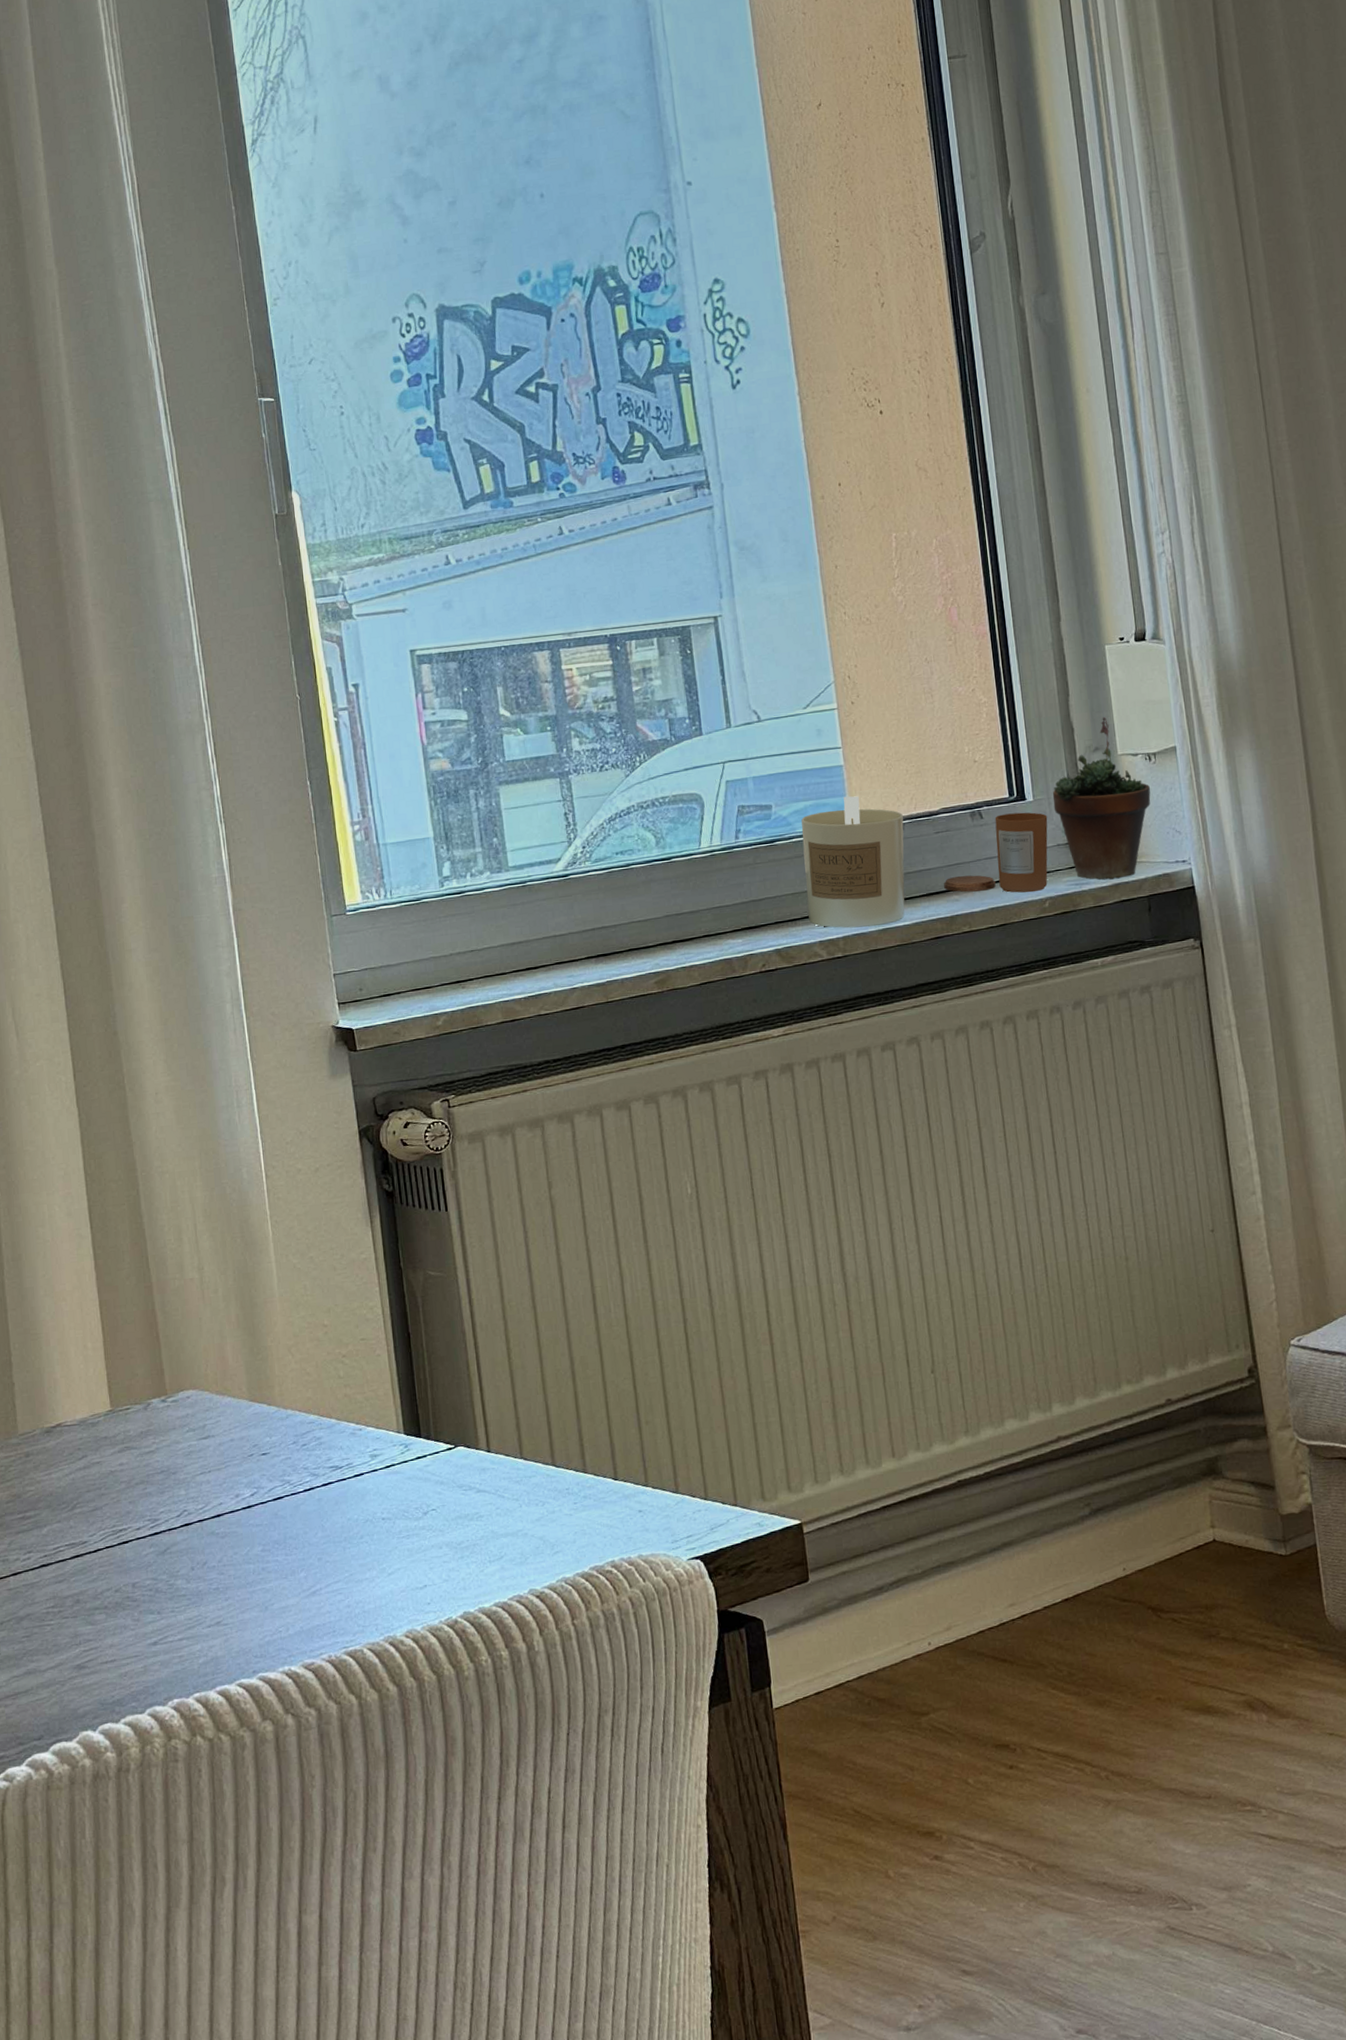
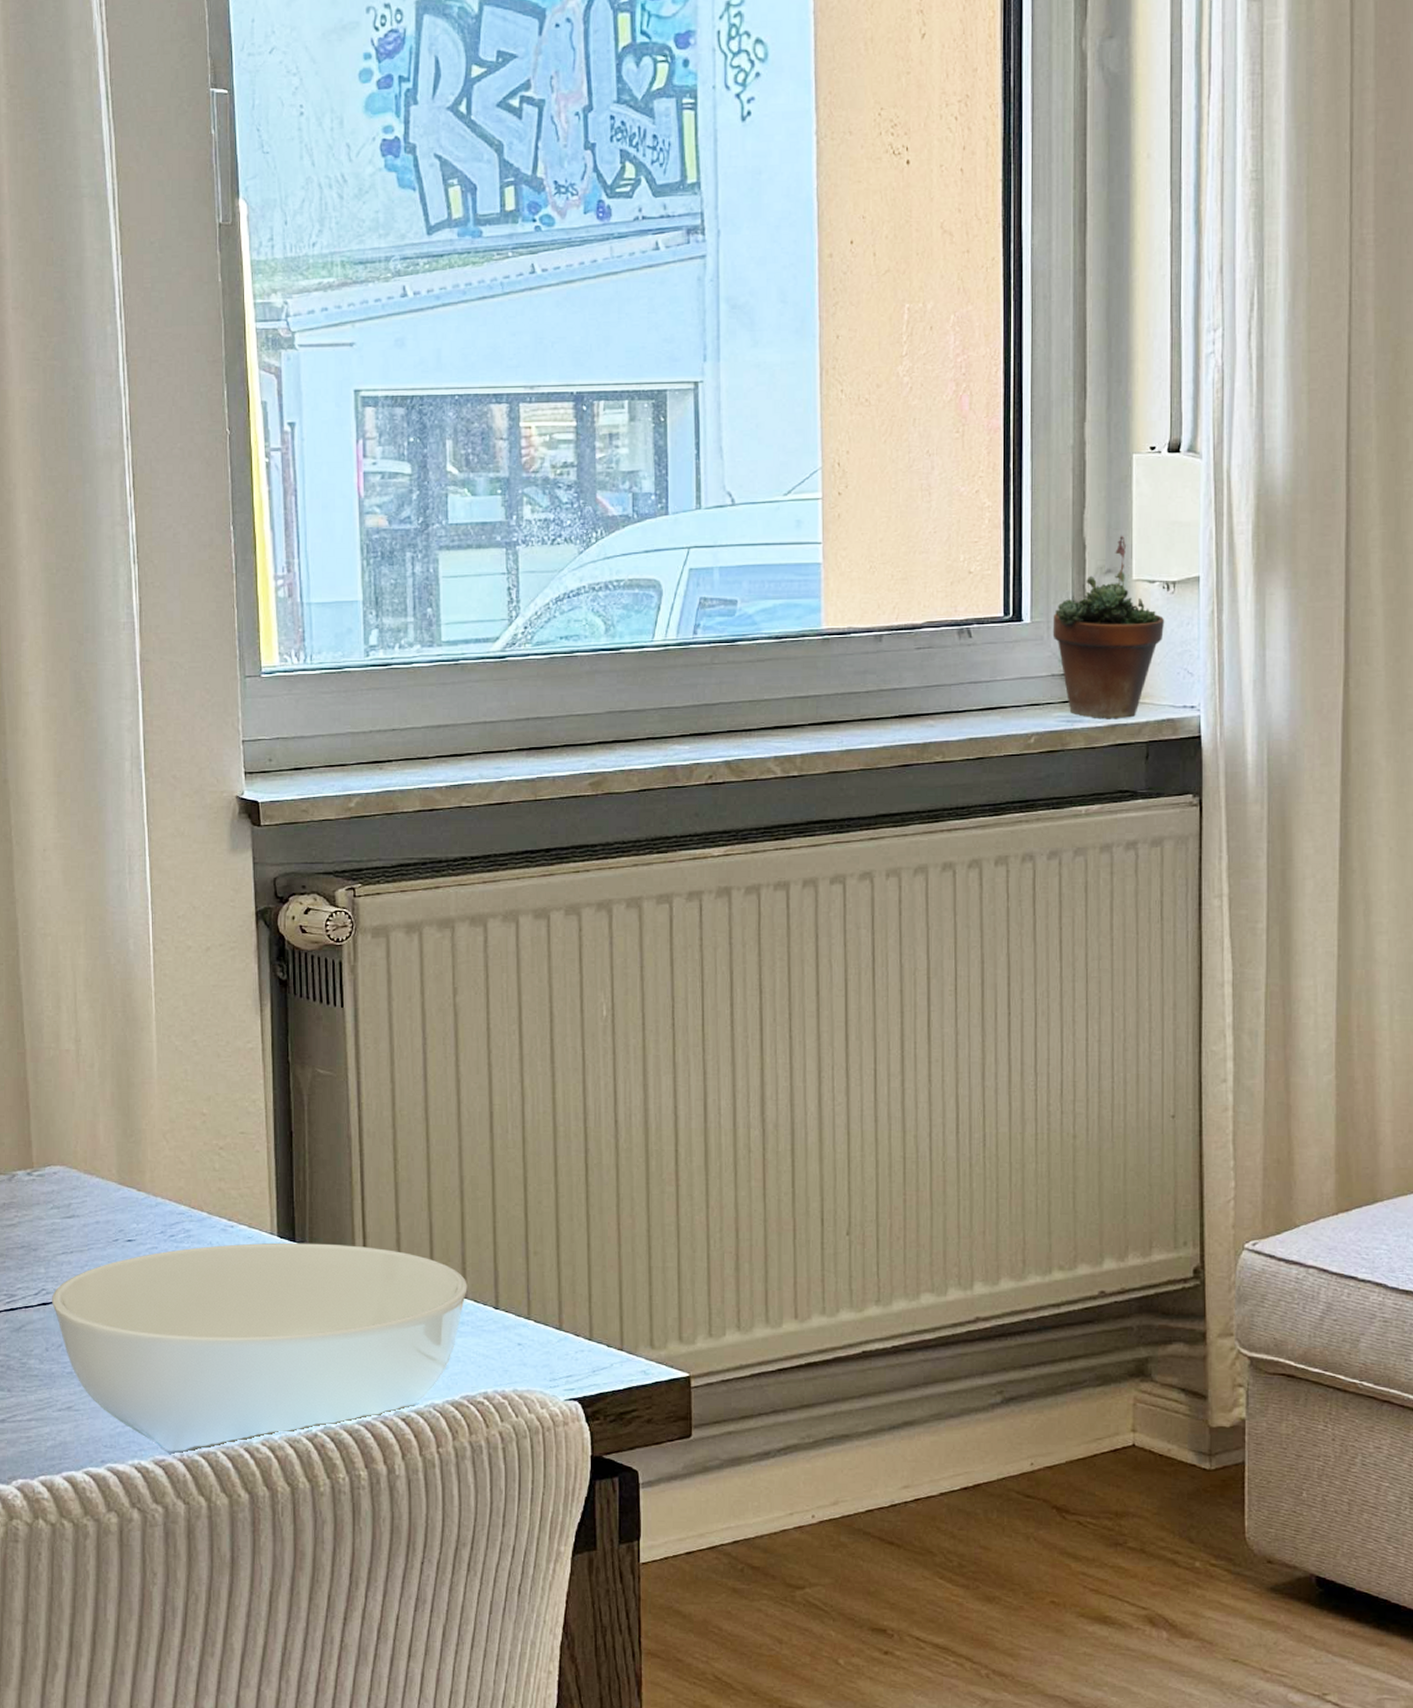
bowl: none [193,1434,587,1659] -> present [51,1242,468,1456]
candle: present [801,796,905,929] -> none [765,598,882,747]
candle: present [944,812,1048,893] -> none [919,634,1044,726]

